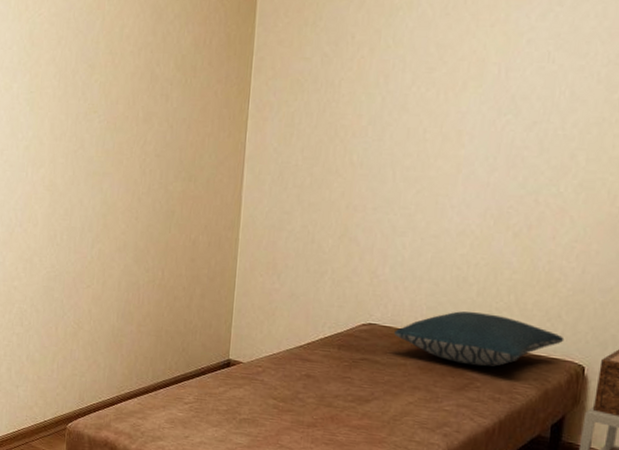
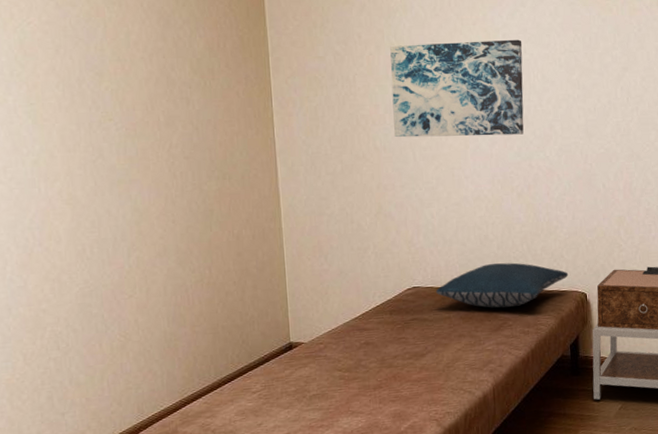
wall art: none [374,46,552,163] -> present [390,39,524,138]

